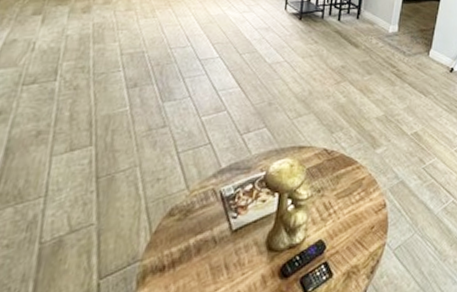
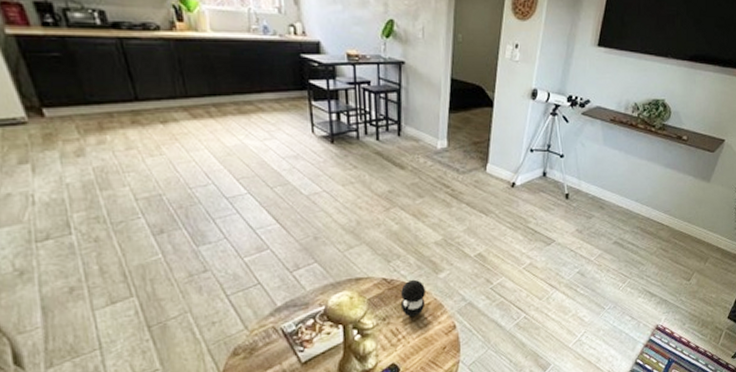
speaker: none [336,152,363,190] -> present [400,279,426,316]

